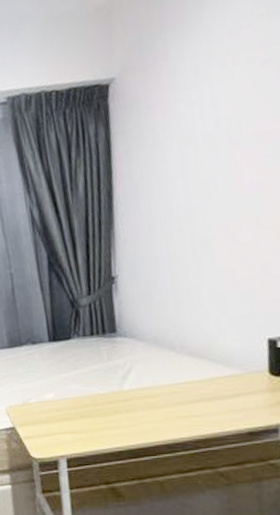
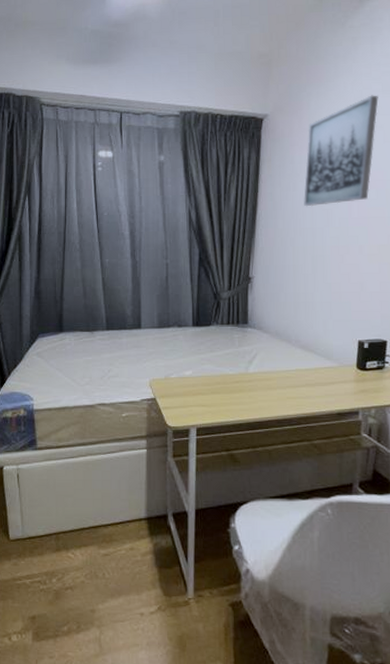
wall art: none [169,21,265,181] -> present [304,95,379,207]

